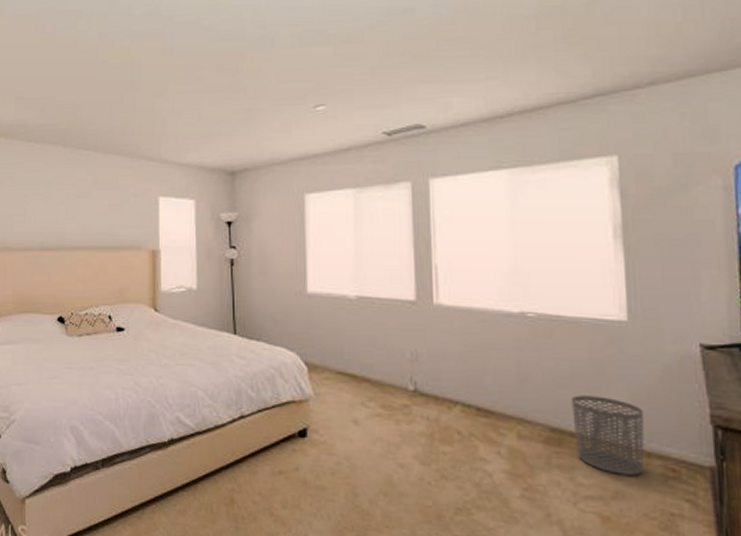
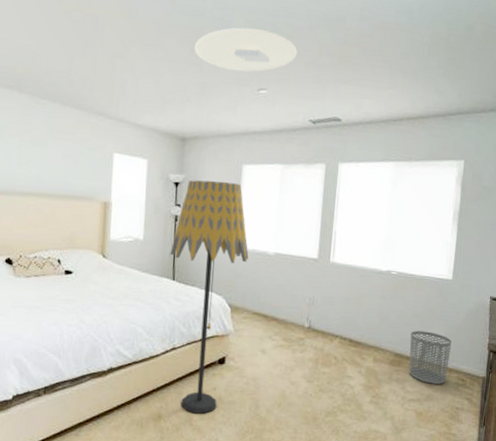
floor lamp: none [228,215,324,501] -> present [170,180,249,414]
ceiling light: none [236,40,357,91] -> present [194,27,297,73]

